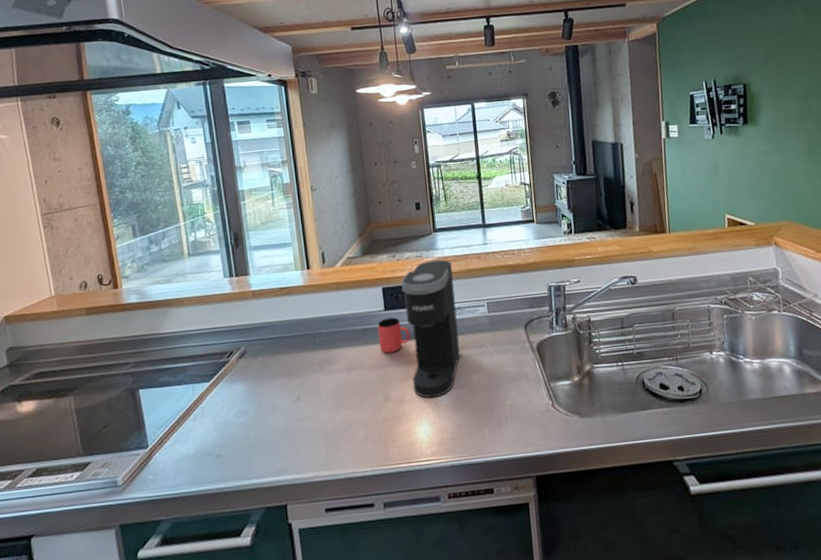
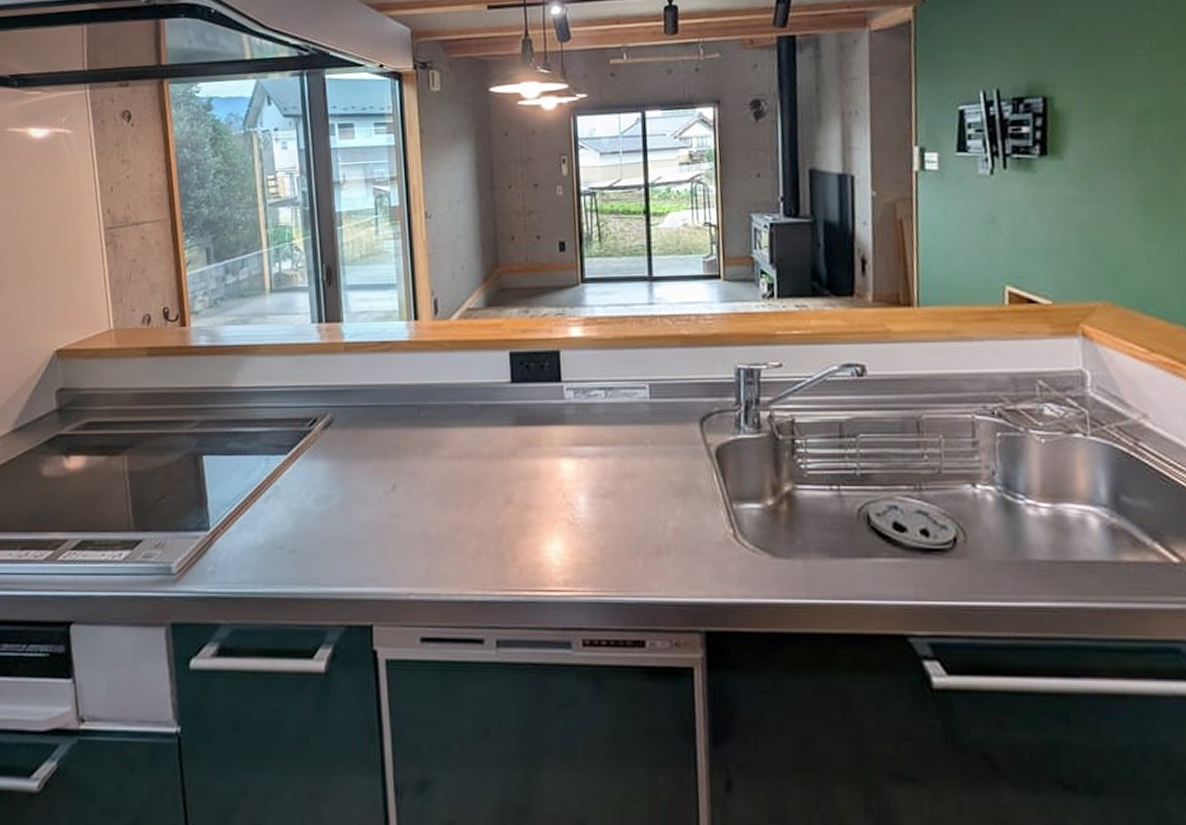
cup: present [377,317,411,353] -> none [500,393,543,440]
coffee maker: present [401,259,460,398] -> none [534,320,609,507]

